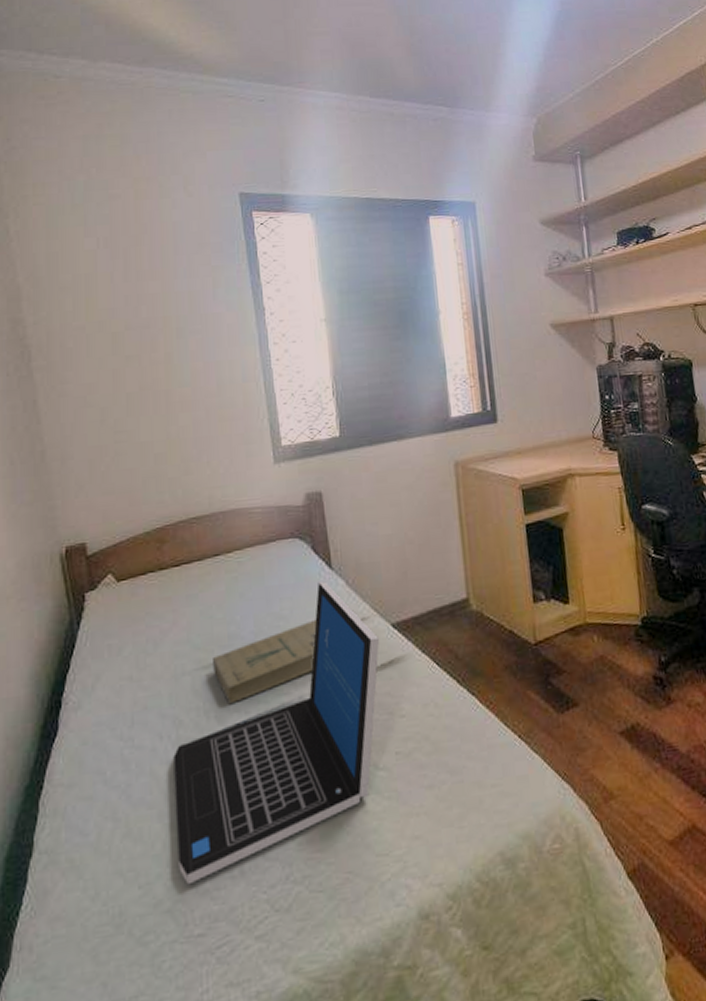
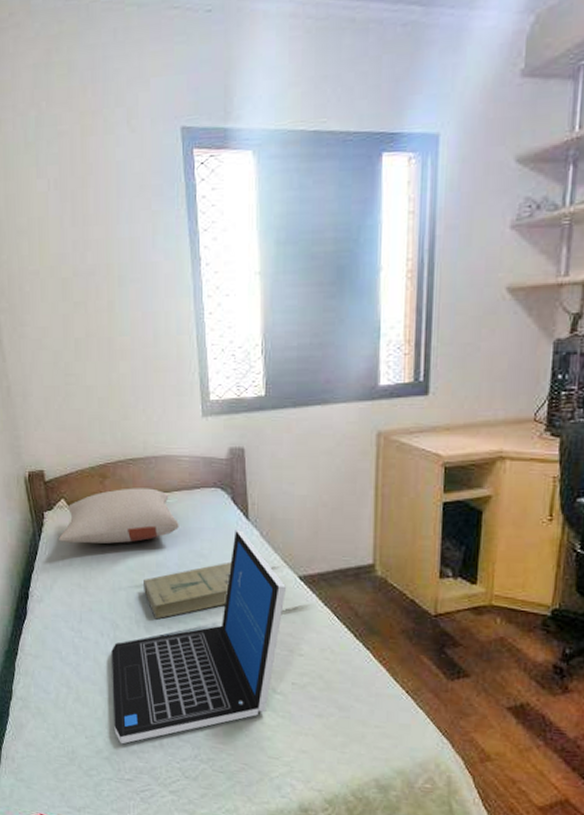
pillow: none [104,547,254,628] -> present [59,488,179,544]

